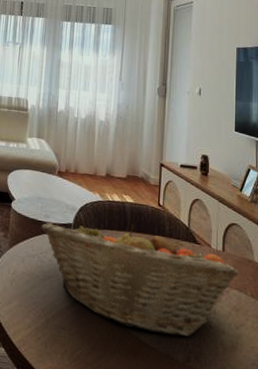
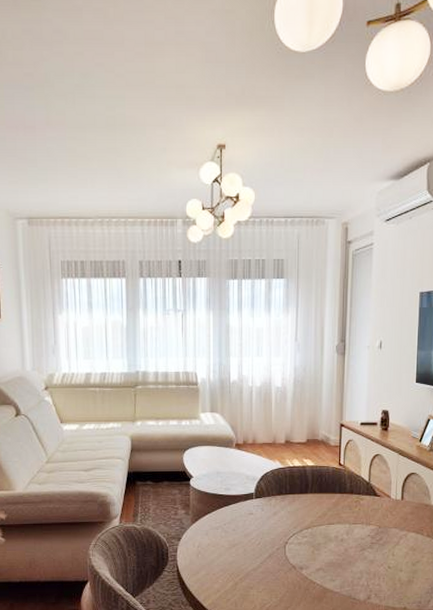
fruit basket: present [40,223,238,337] -> none [221,486,416,580]

